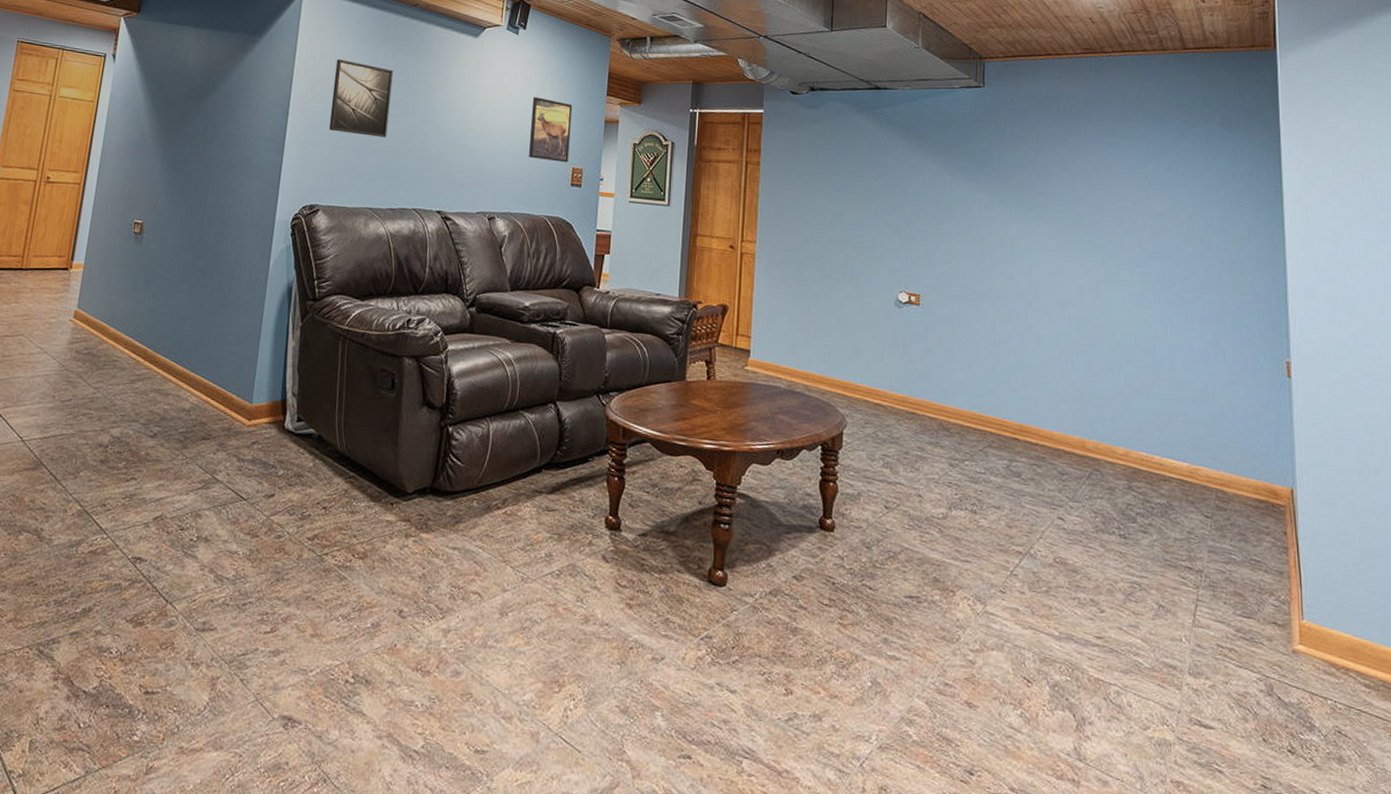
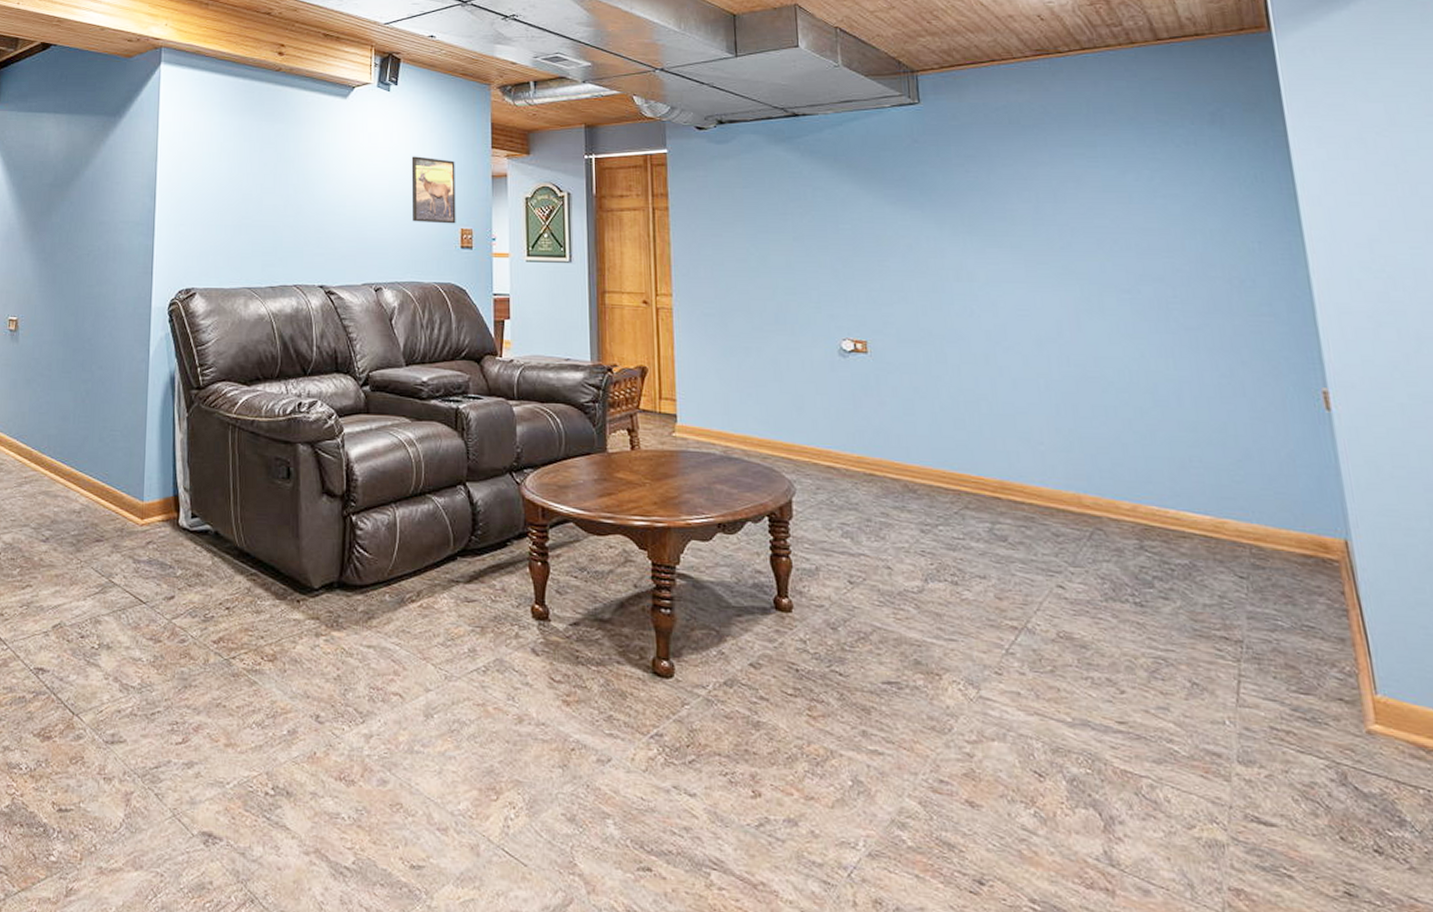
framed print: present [328,58,394,138] -> none [198,133,261,212]

